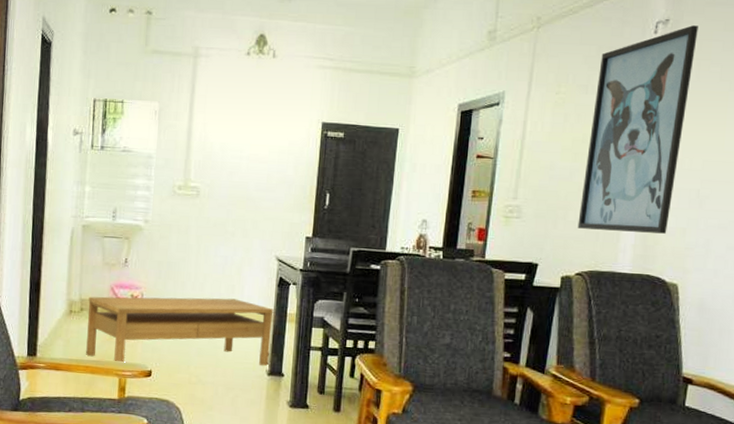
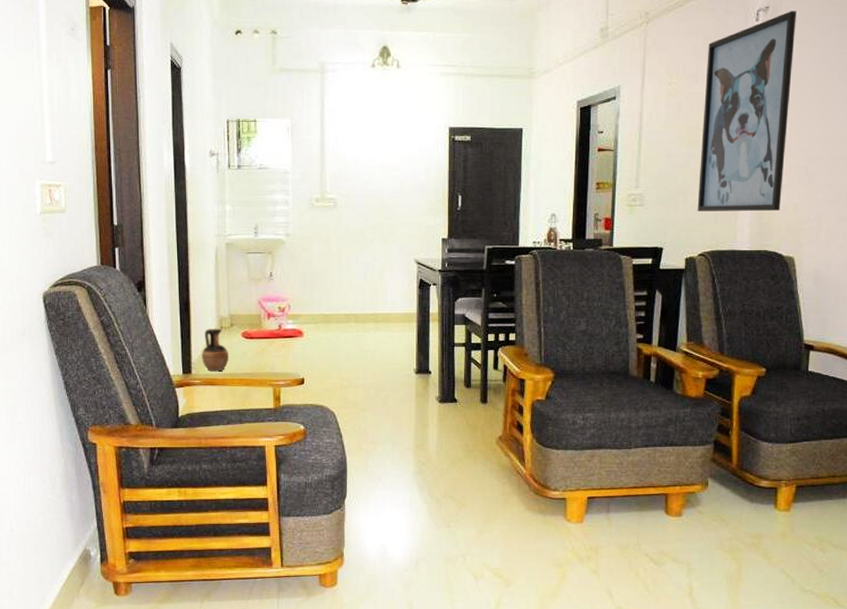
ceramic jug: none [48,311,77,357] -> present [202,329,229,372]
coffee table: present [86,296,274,366] -> none [238,303,417,373]

